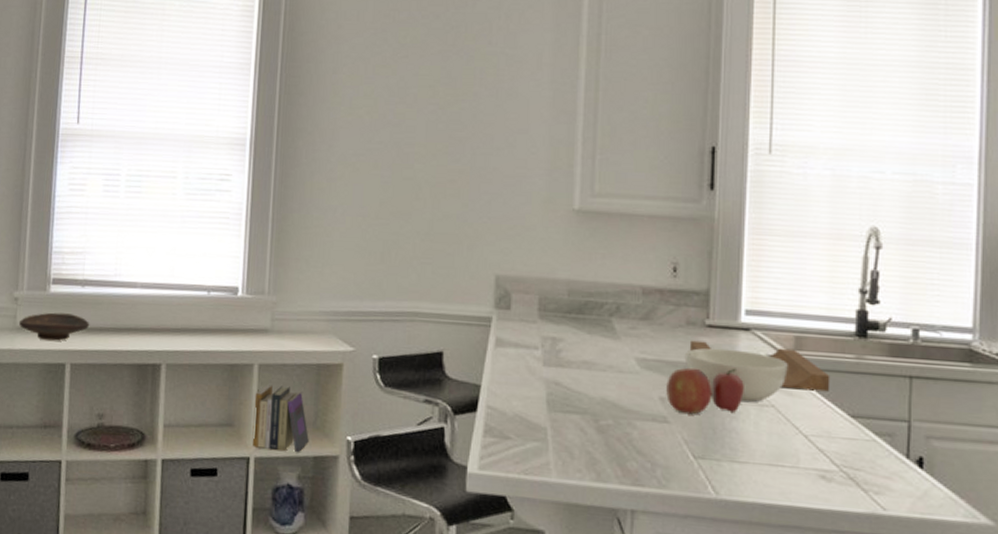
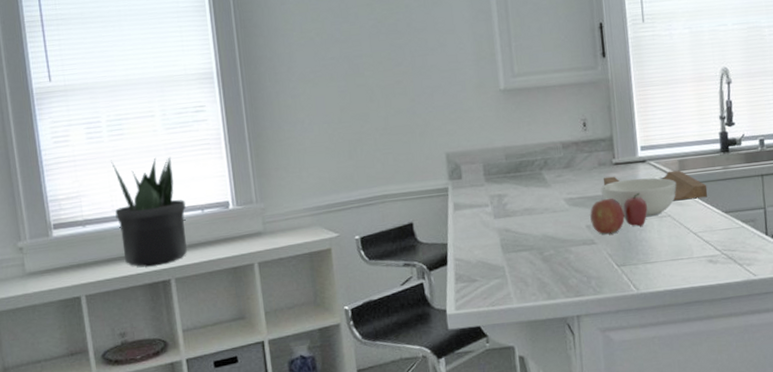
decorative bowl: present [19,312,90,341] -> none [28,252,97,280]
planter: none [117,221,192,345] -> present [111,157,187,267]
books: present [252,384,309,453] -> none [259,276,313,332]

